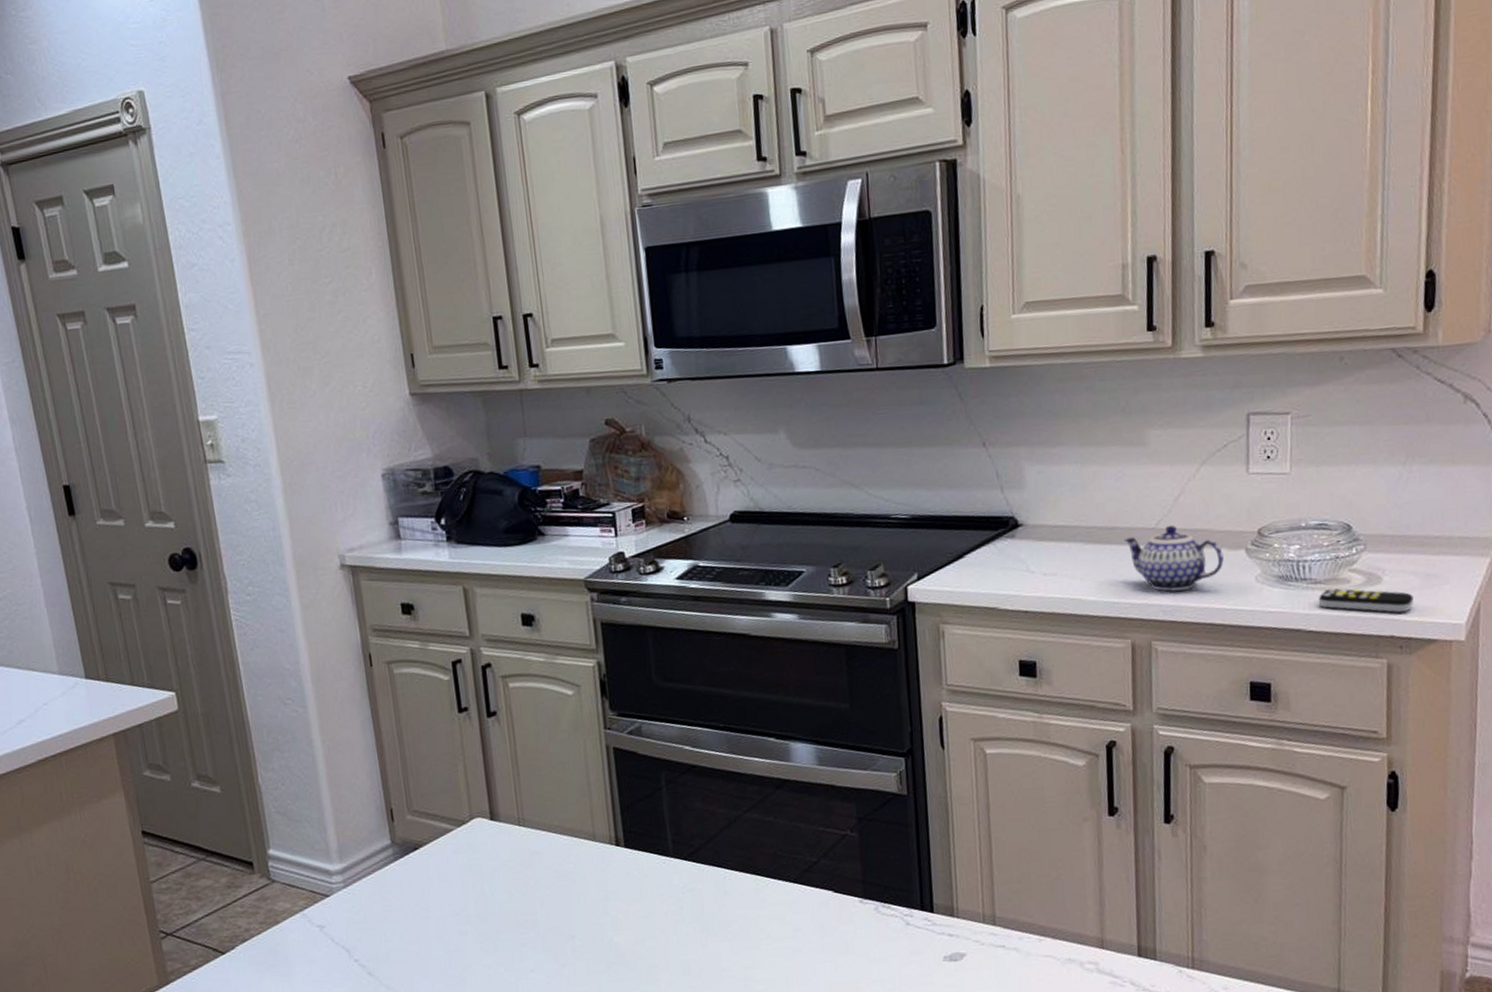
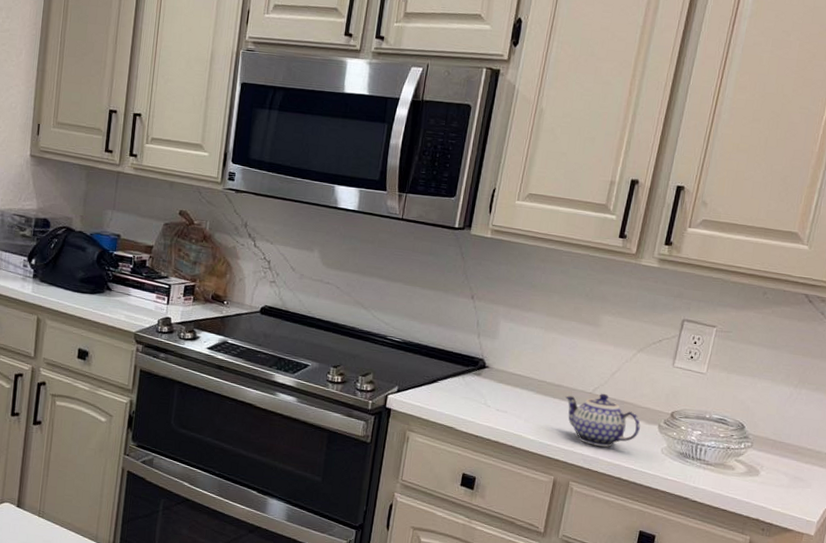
remote control: present [1318,588,1414,613] -> none [706,470,781,502]

